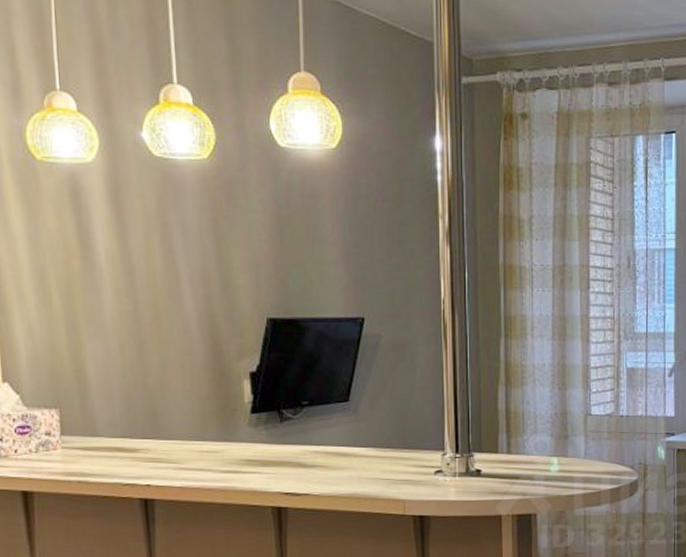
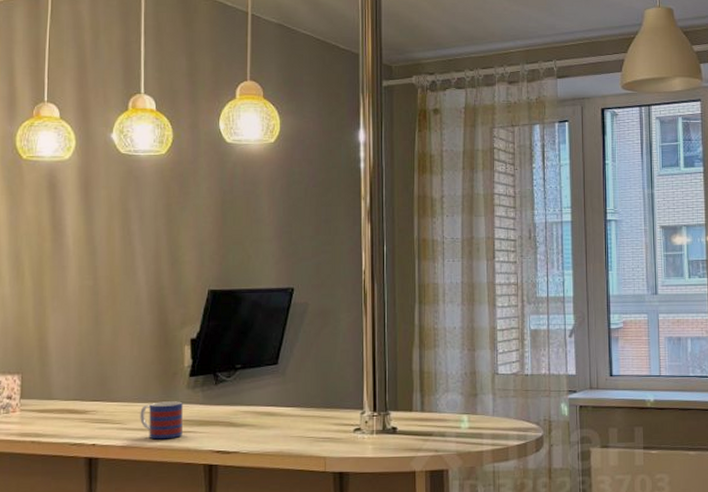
mug: none [198,440,246,480] -> present [140,401,183,440]

